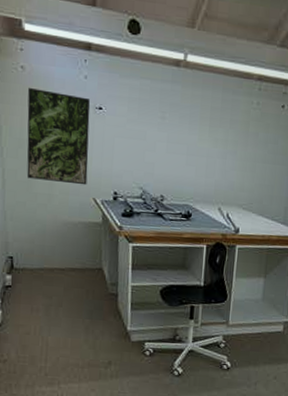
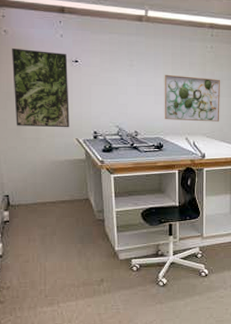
wall art: none [195,131,265,193] -> present [164,74,220,122]

